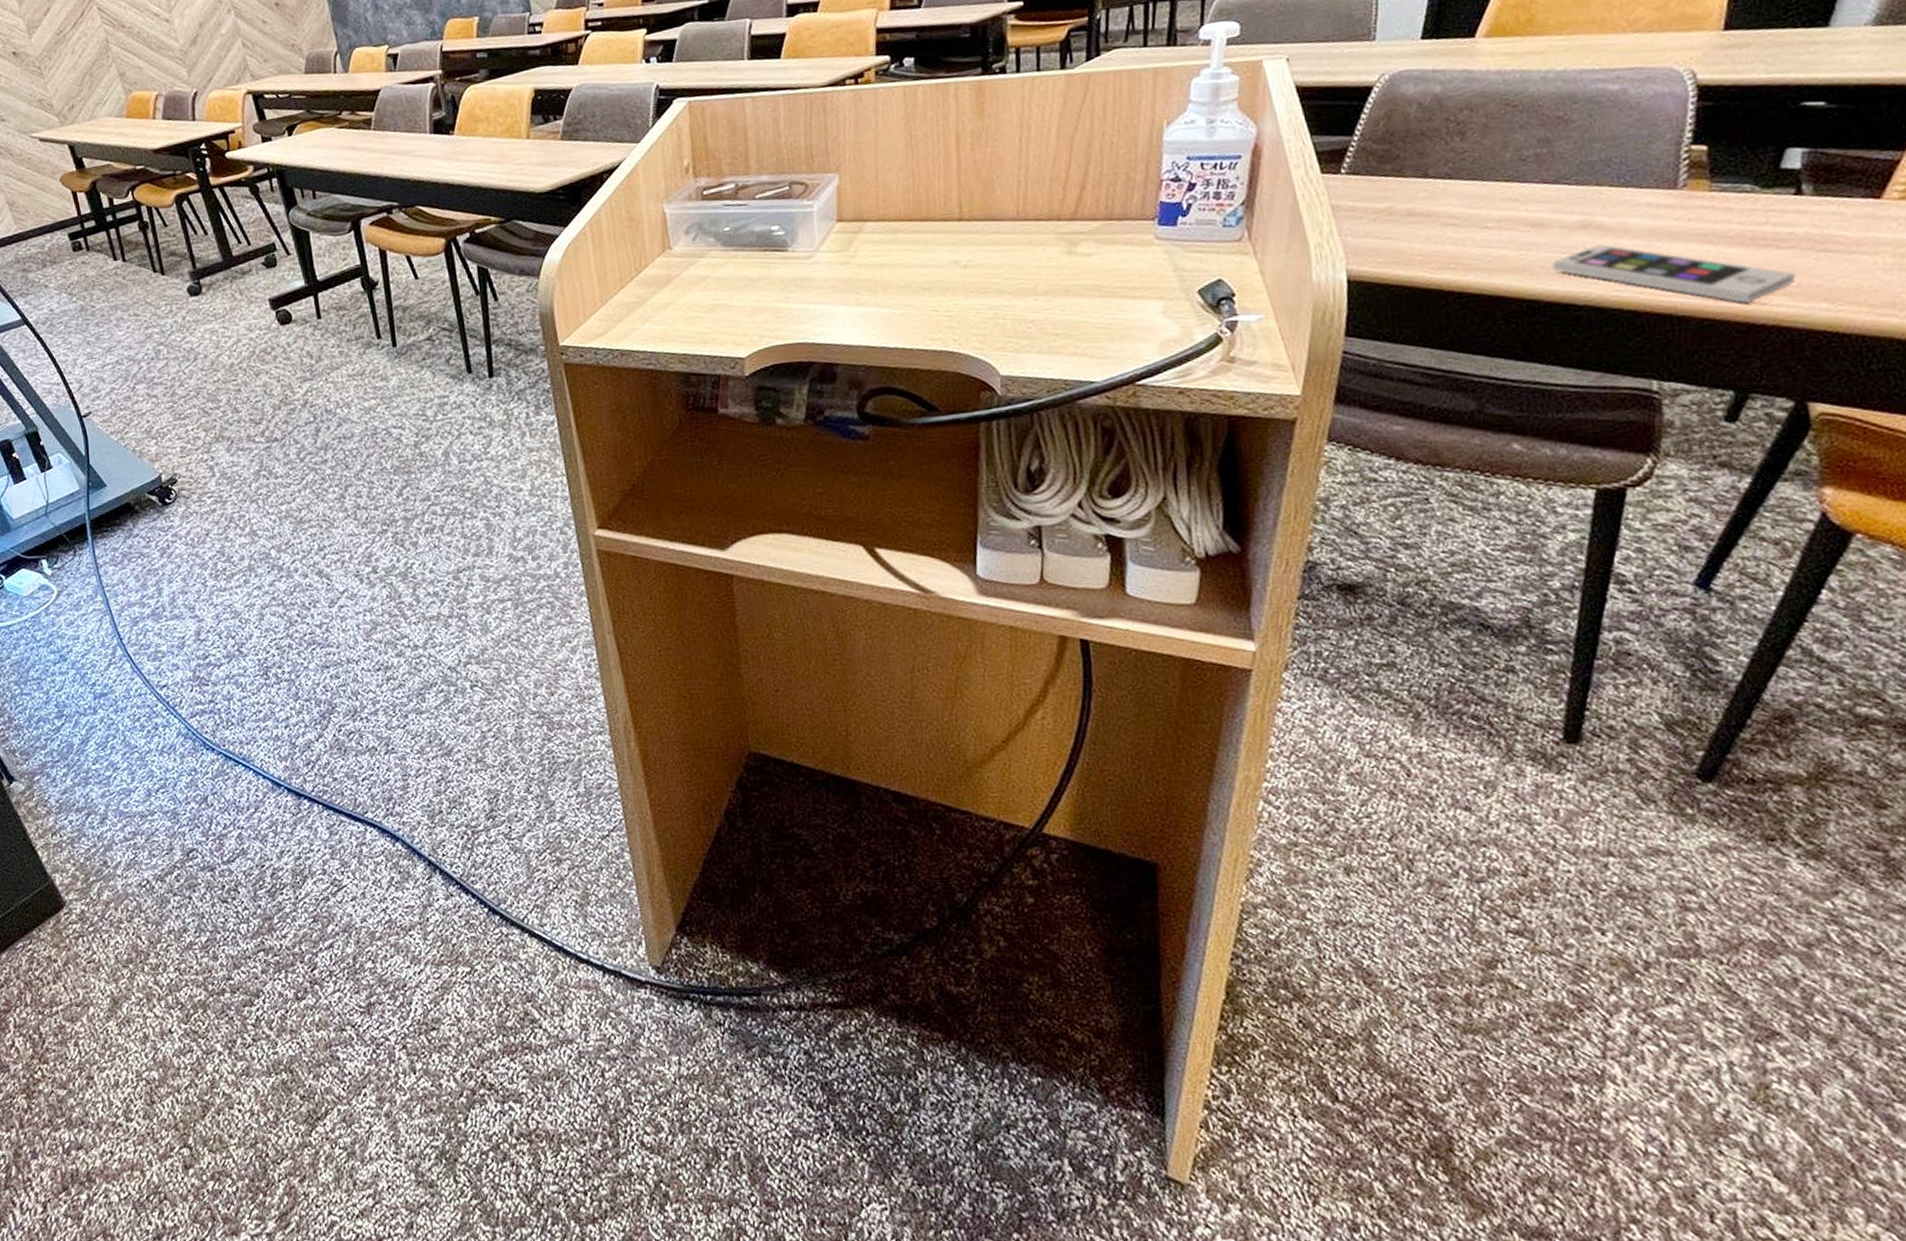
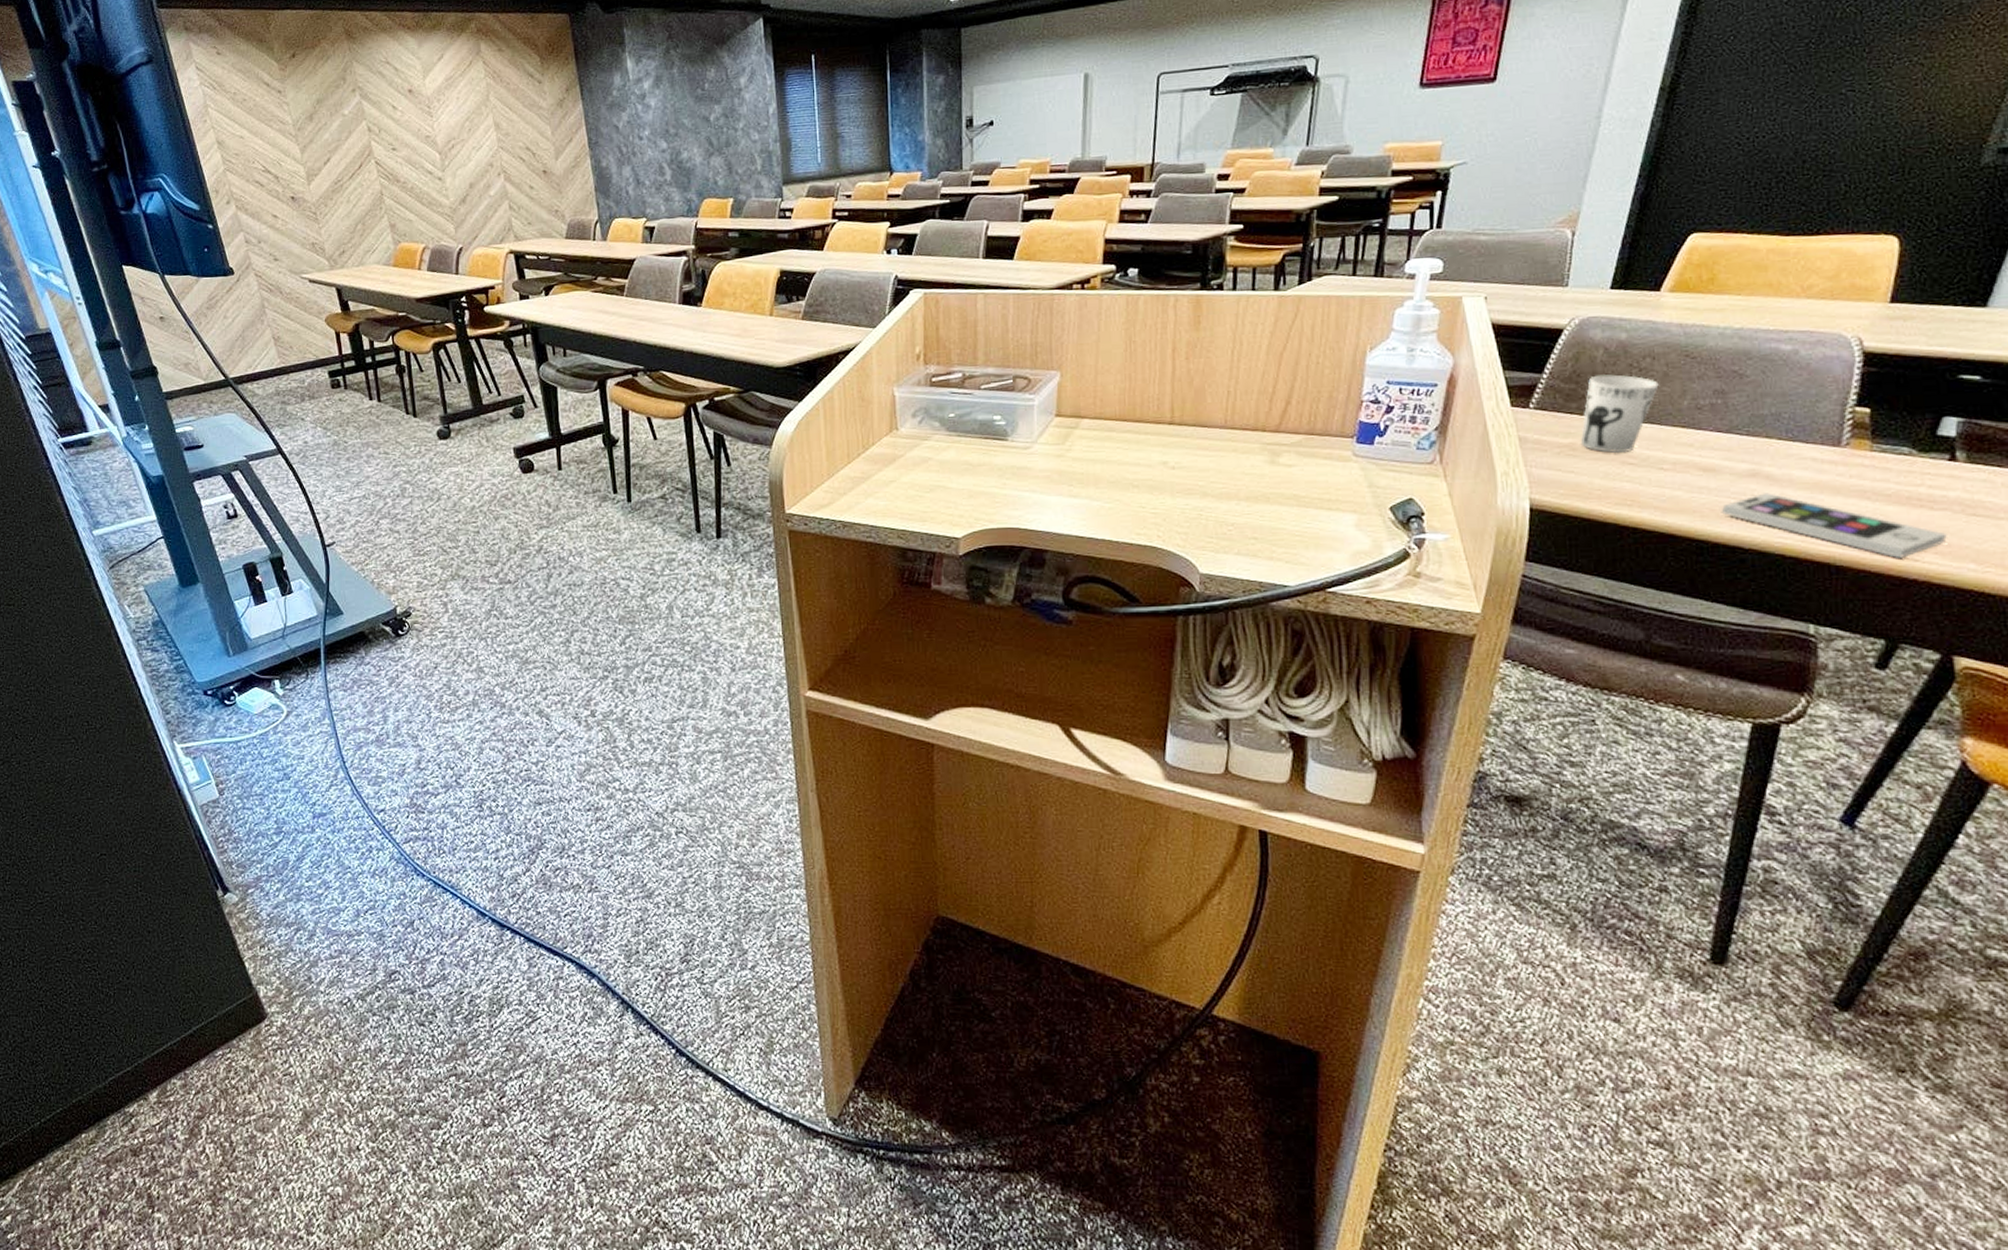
cup: none [1397,129,1479,215] -> present [1580,374,1659,454]

